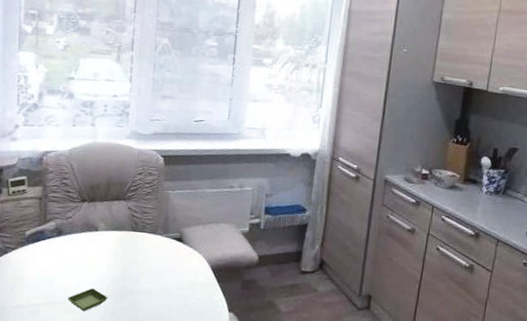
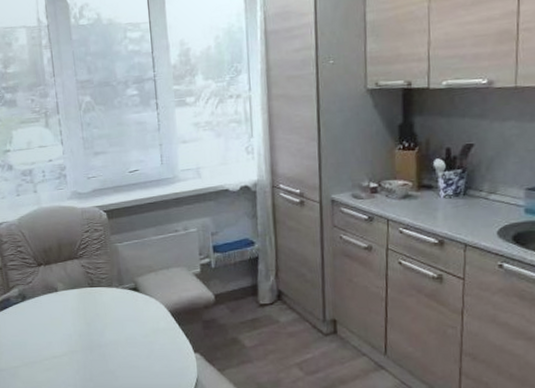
saucer: present [68,288,108,312] -> none [42,346,78,369]

